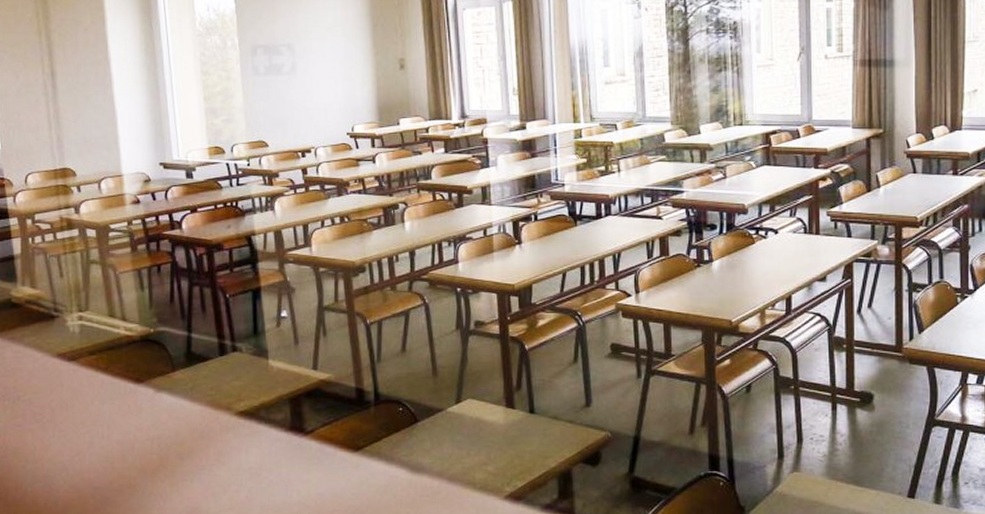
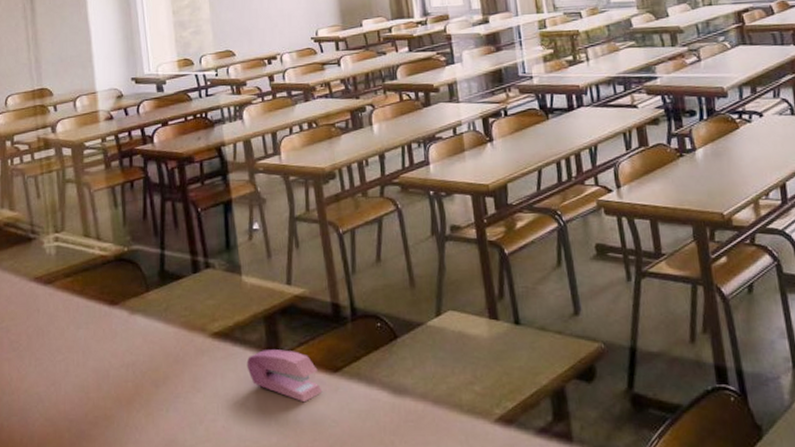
stapler: none [271,429,344,477] -> present [246,349,323,403]

